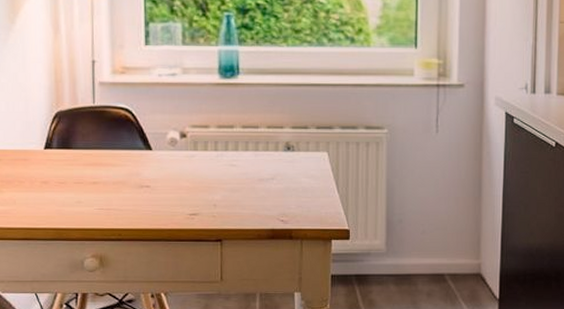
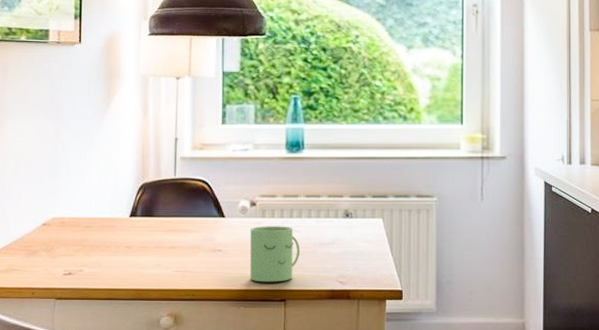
mug: none [180,160,237,221] -> present [249,226,301,282]

